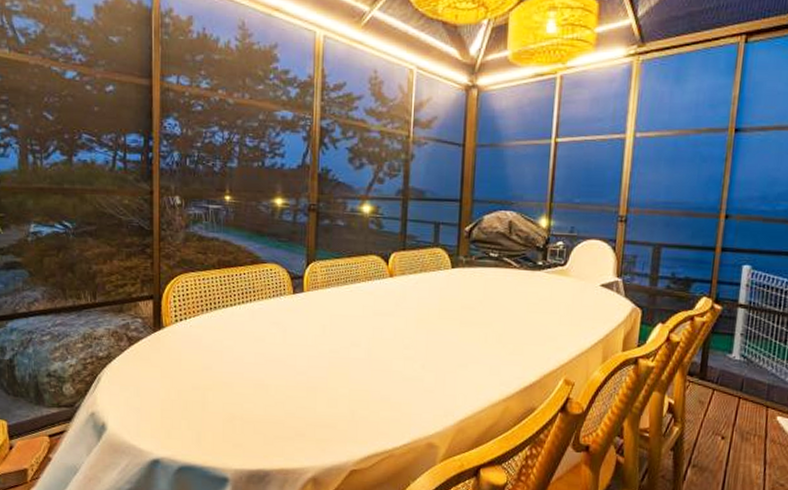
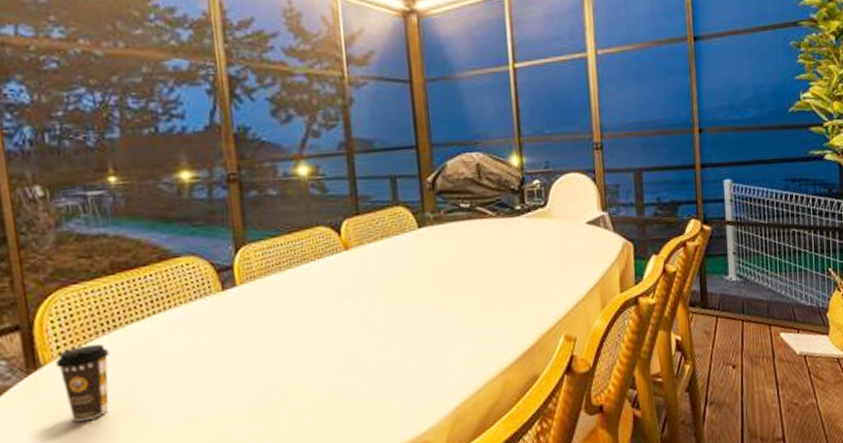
coffee cup: none [172,317,209,372] -> present [55,343,110,421]

